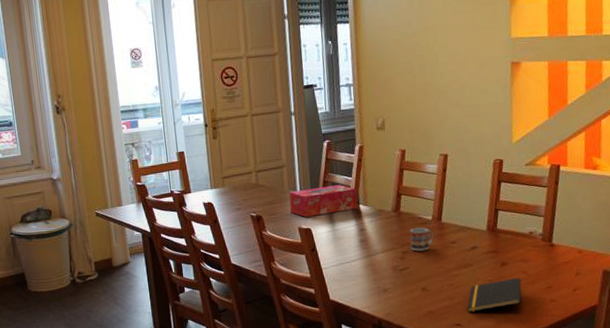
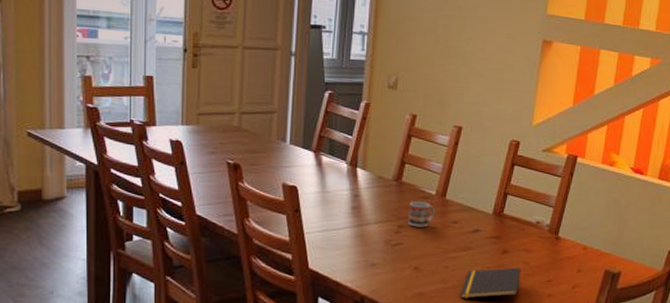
tissue box: present [289,185,357,217] -> none [275,141,355,174]

